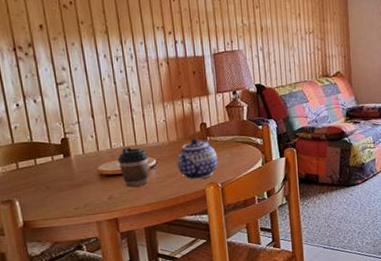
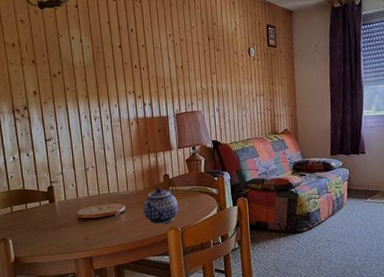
coffee cup: present [118,147,149,188] -> none [93,195,120,230]

